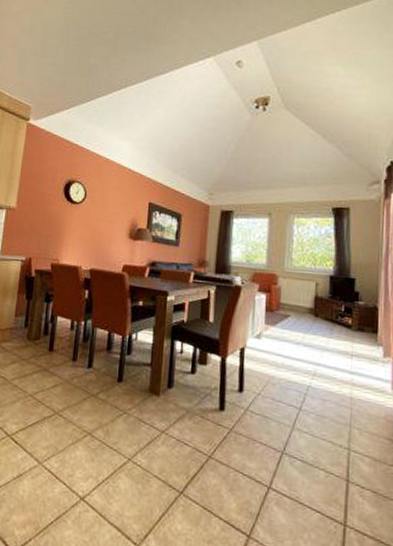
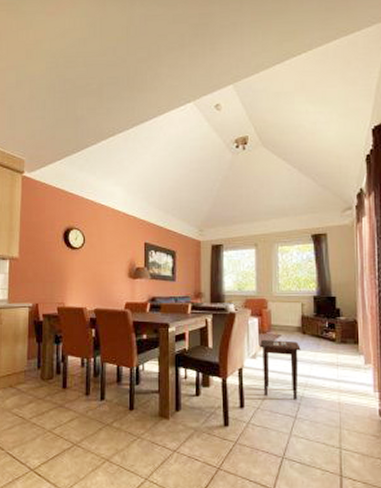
side table: none [266,318,312,390] -> present [260,339,301,400]

